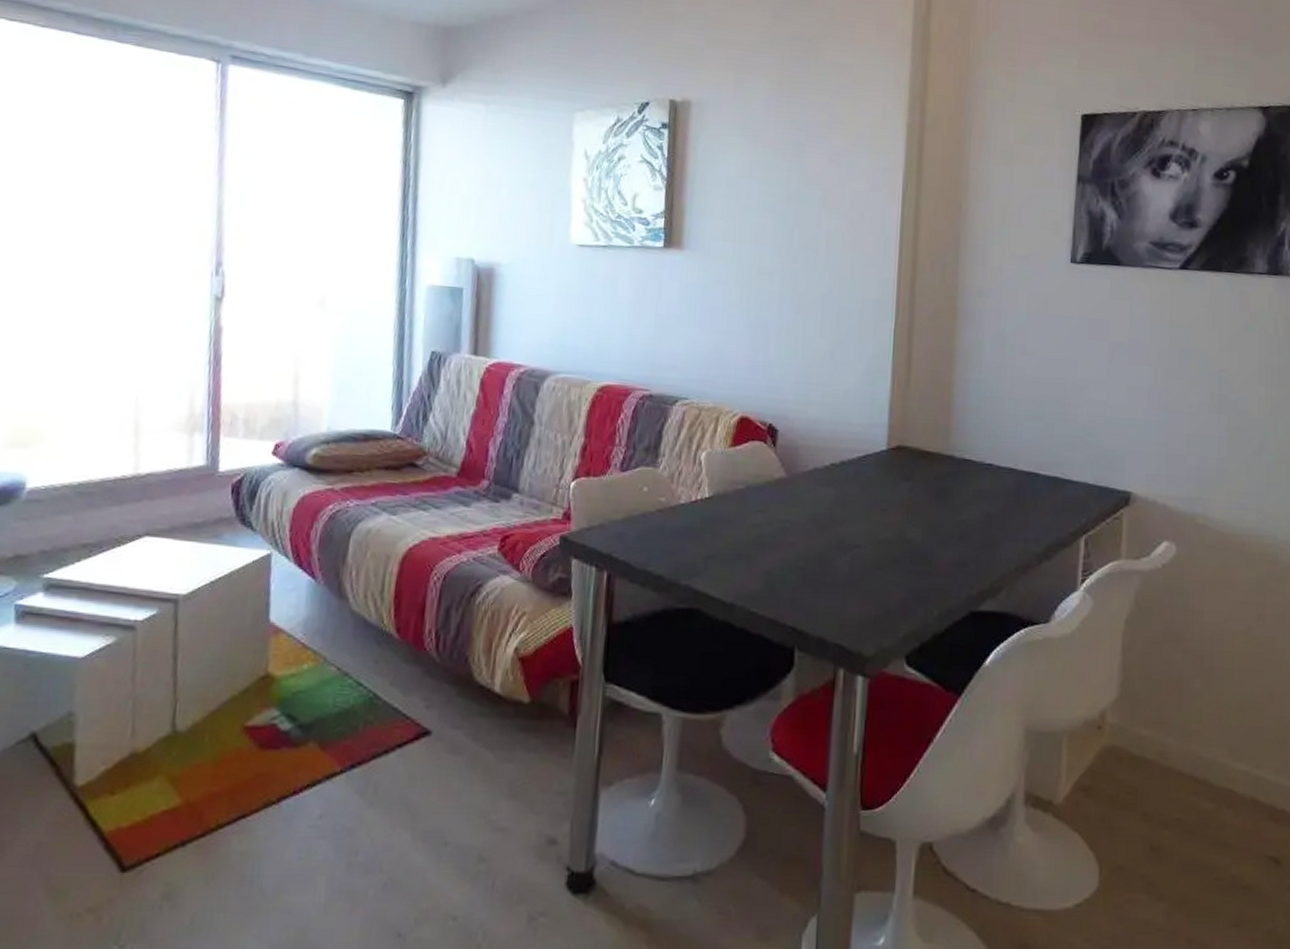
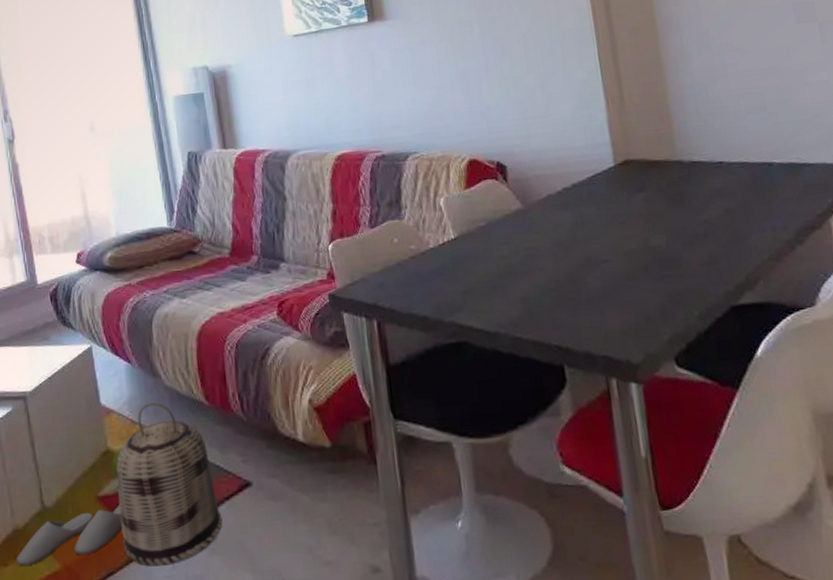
slippers: none [127,739,270,798] -> present [17,505,123,567]
basket: none [264,627,390,814] -> present [116,402,223,567]

